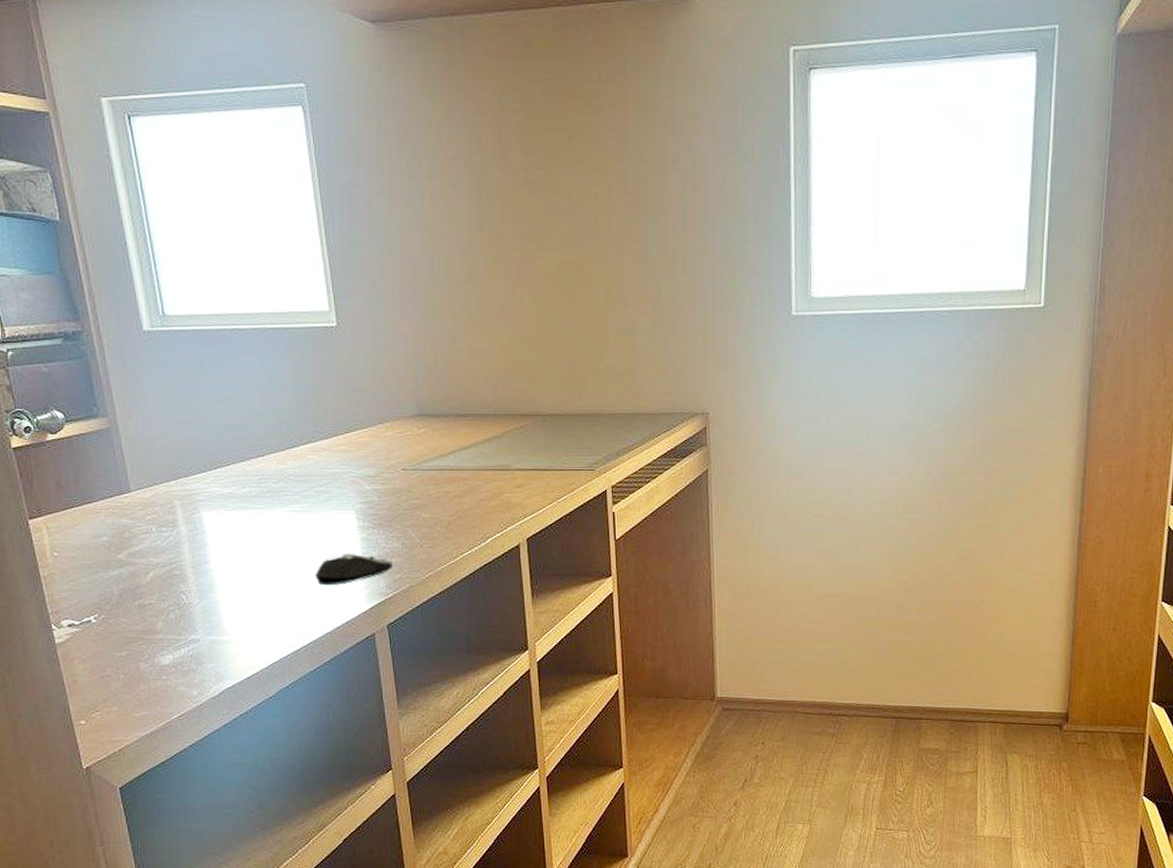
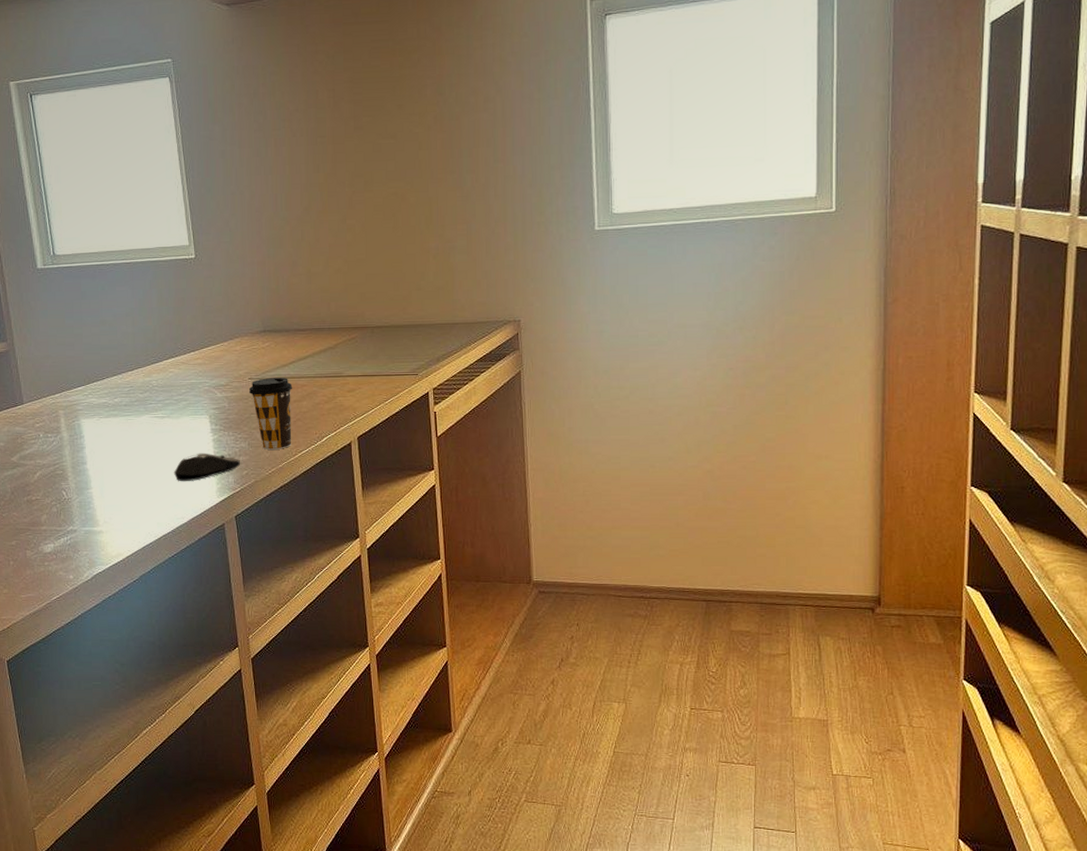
coffee cup: none [401,468,453,551] -> present [248,377,293,450]

